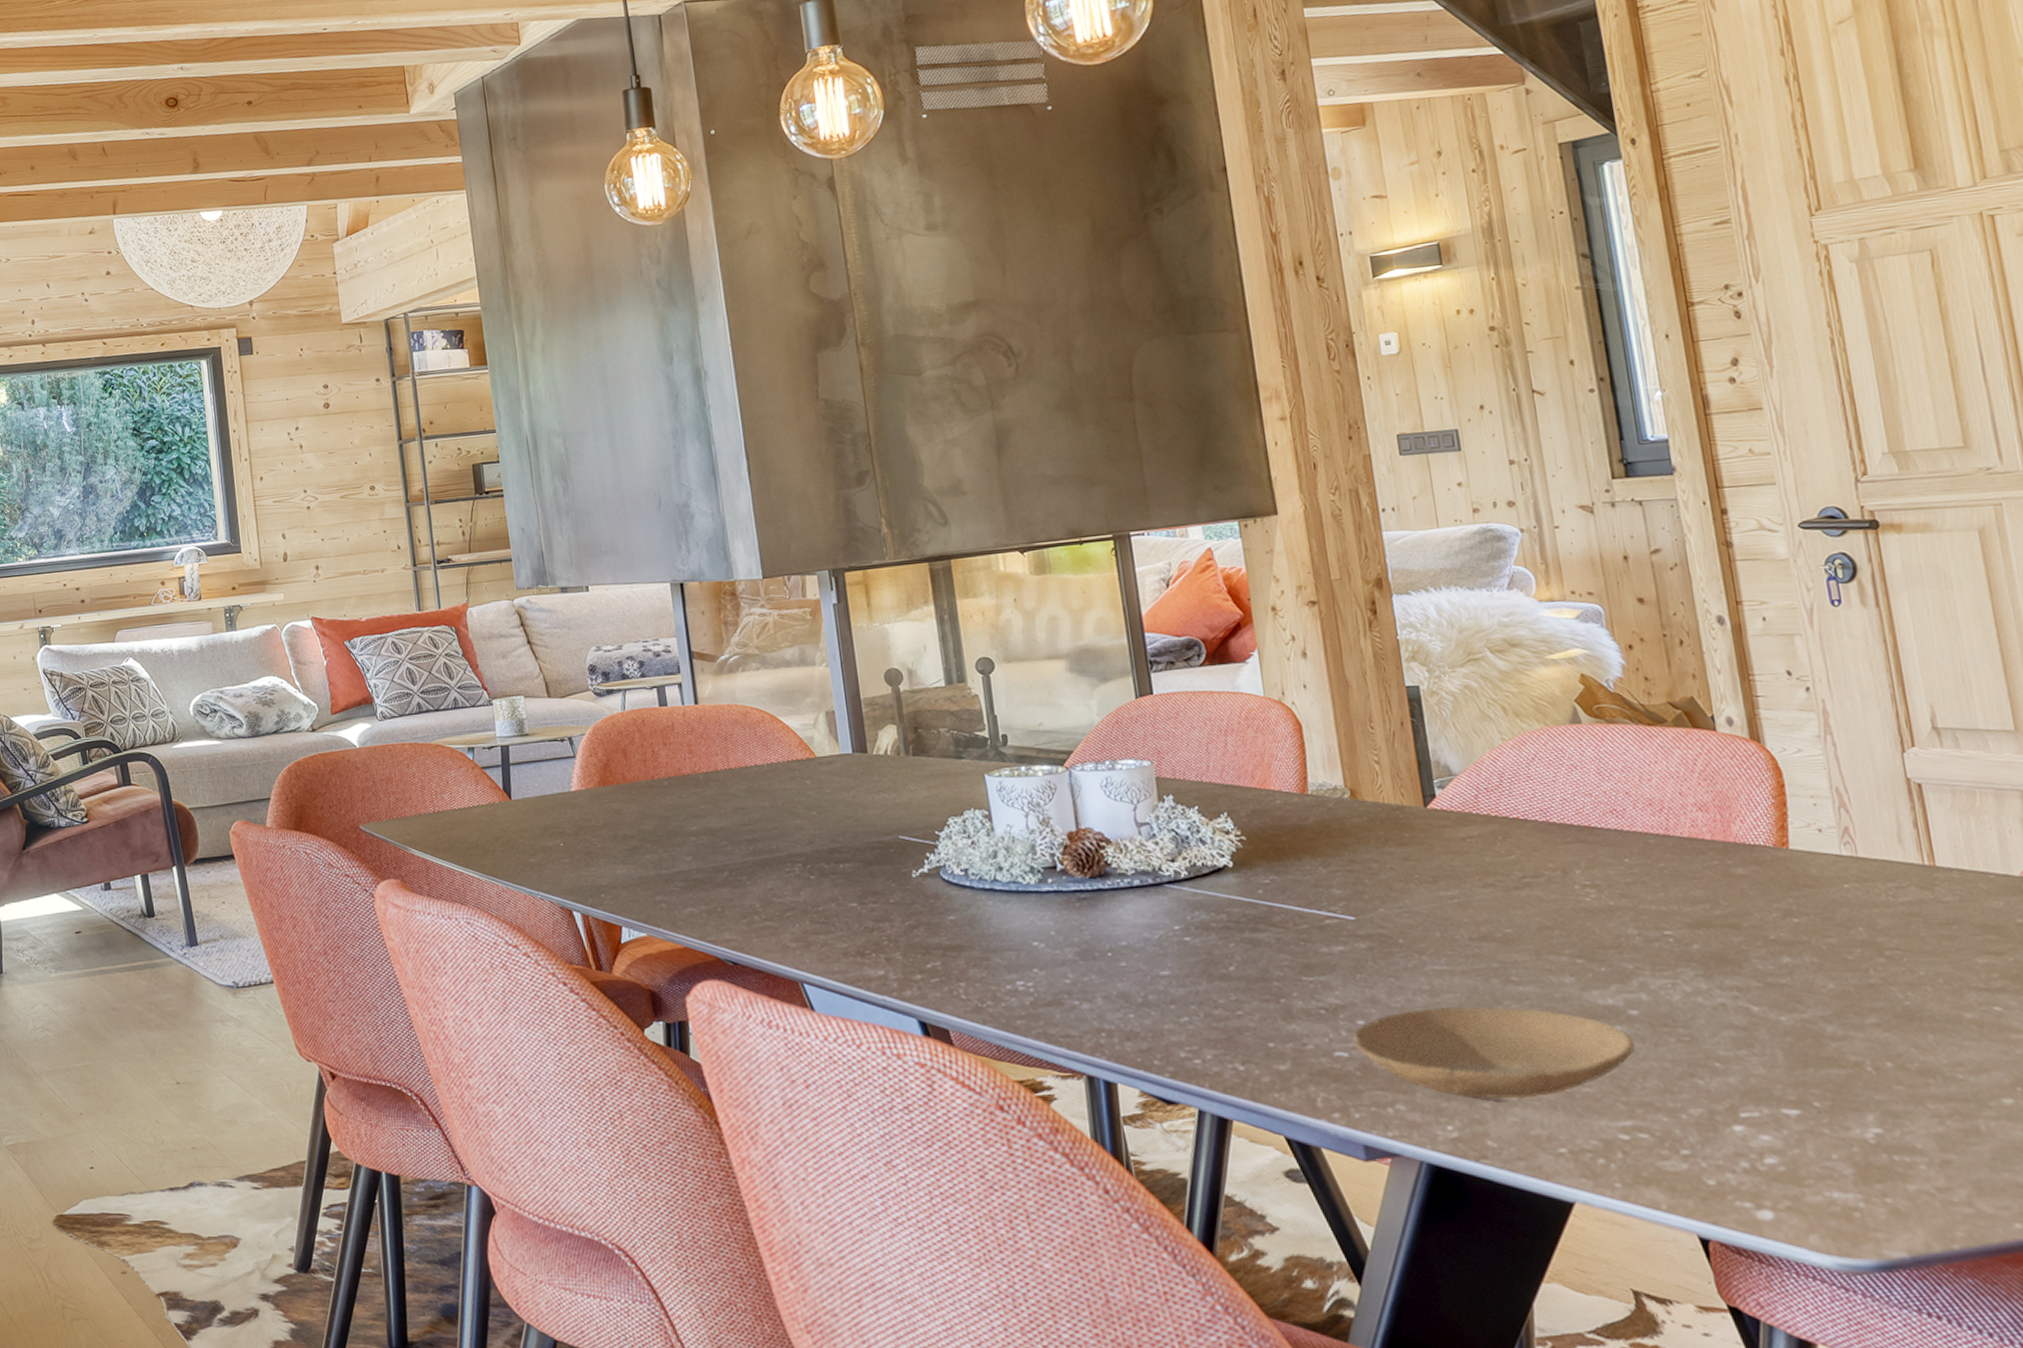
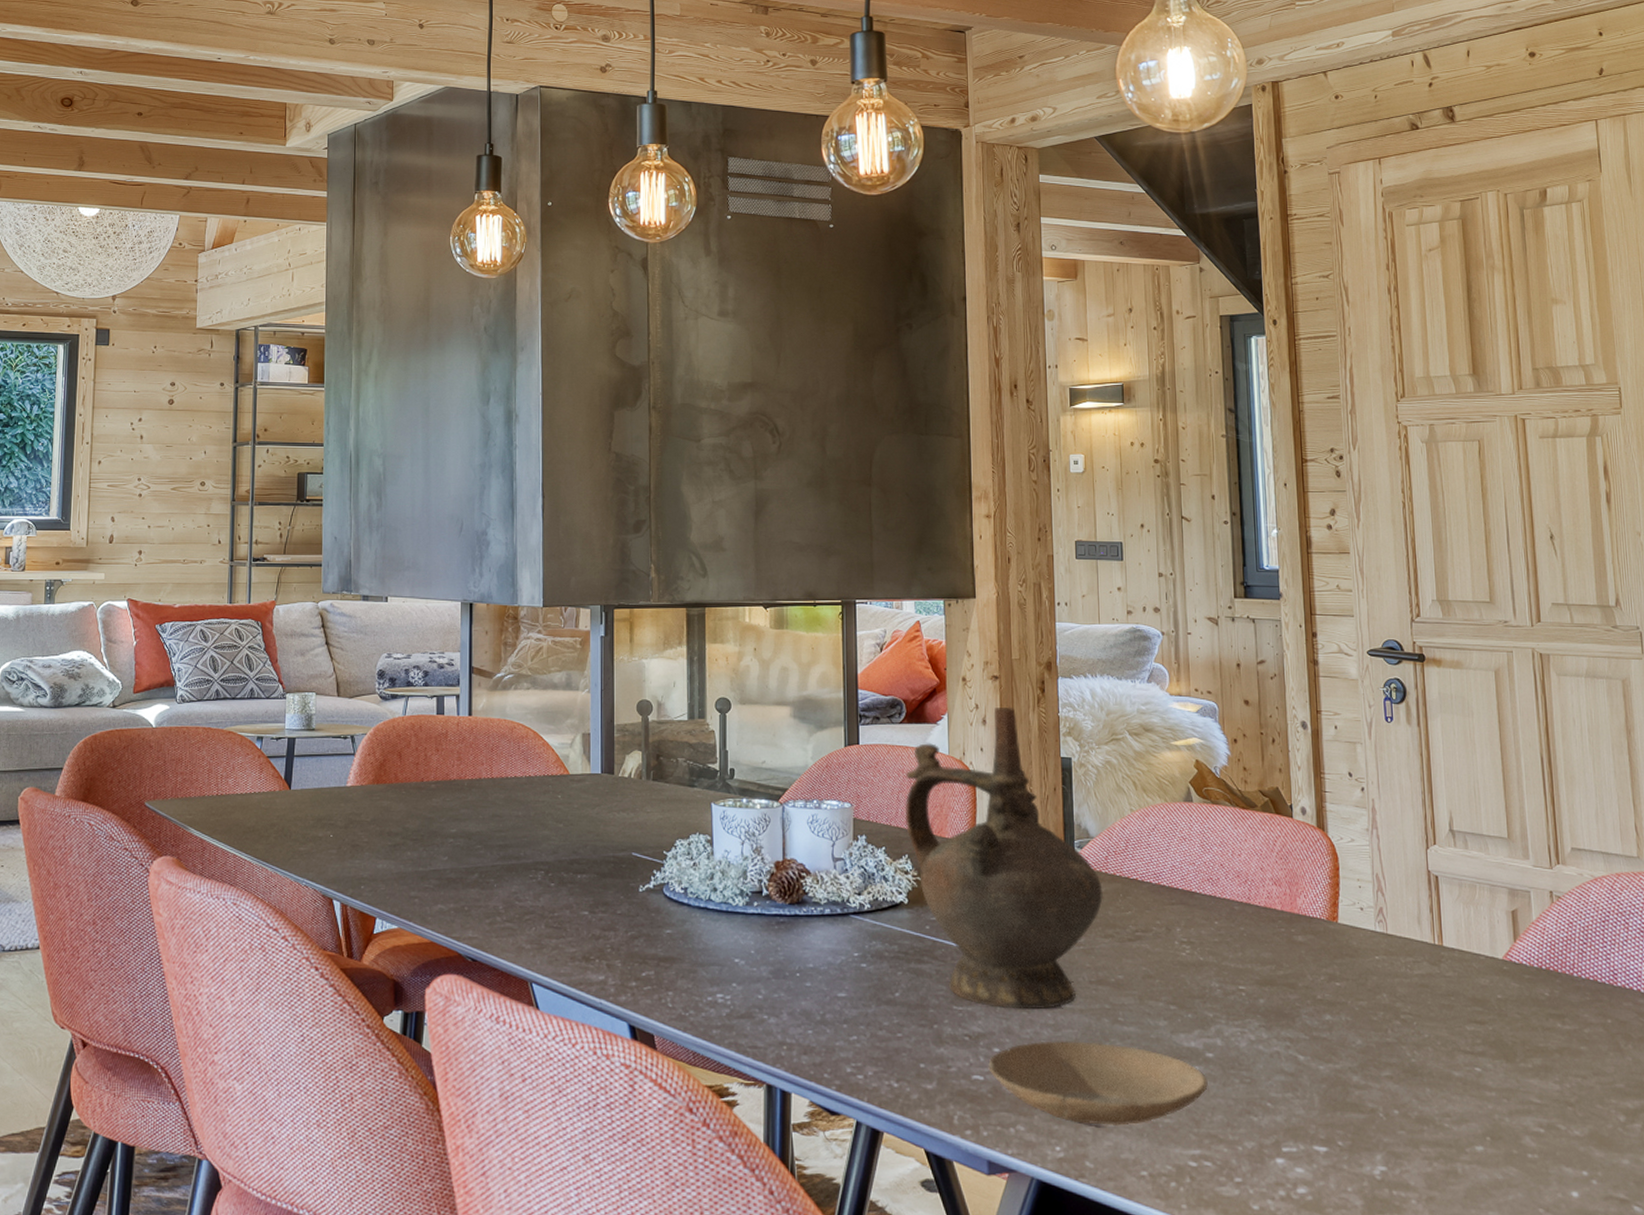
ceremonial vessel: none [1214,634,1477,976] -> present [904,706,1103,1010]

